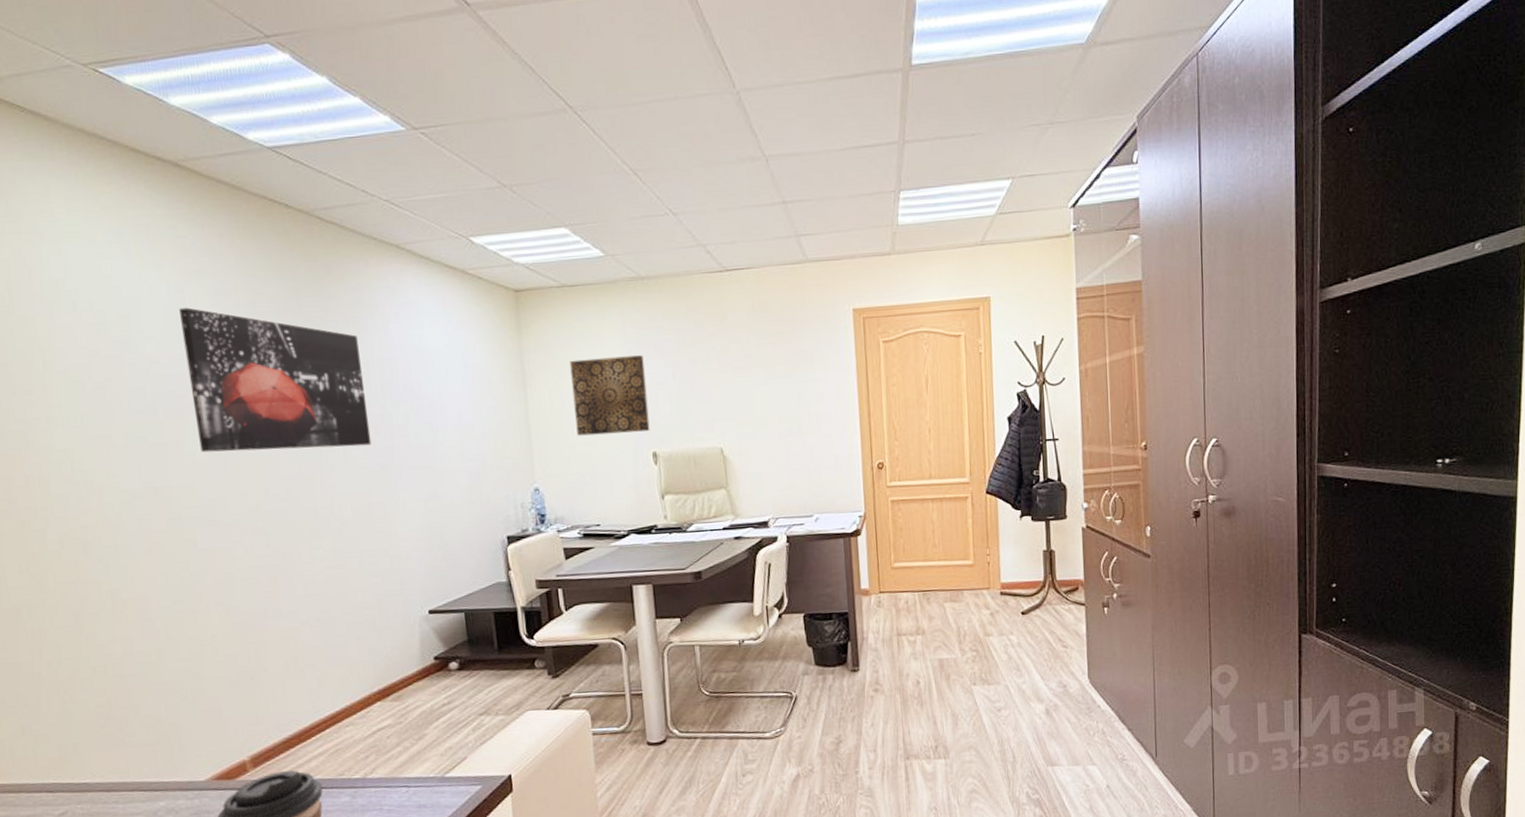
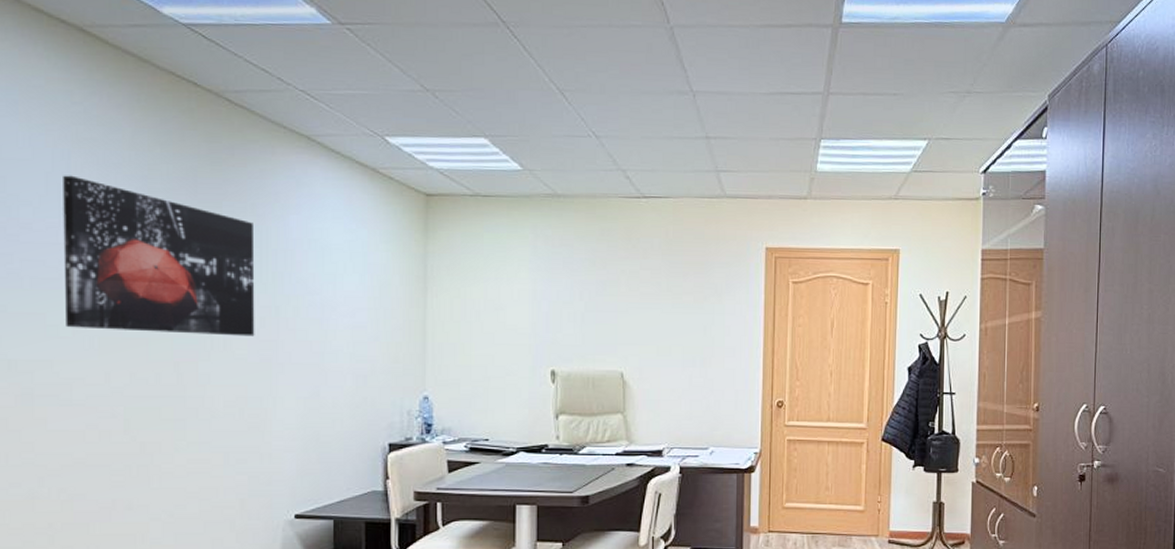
wall art: present [570,355,650,436] -> none [475,270,551,348]

